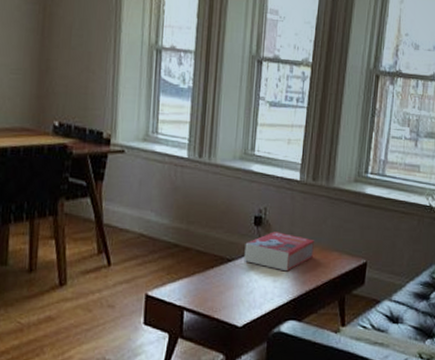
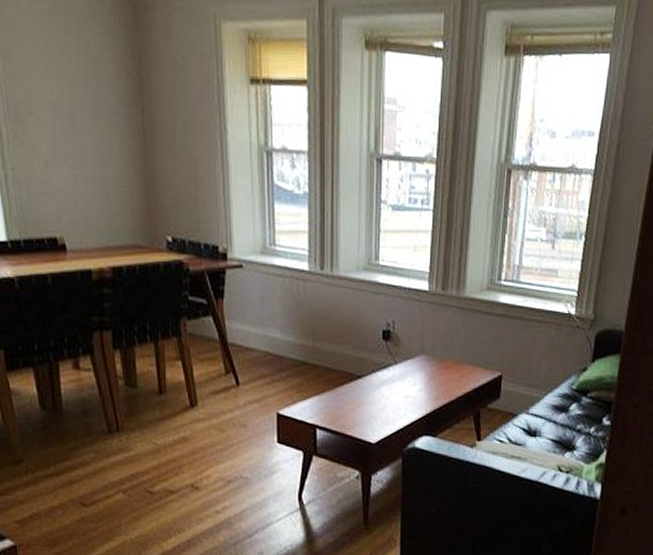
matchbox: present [244,231,315,272] -> none [374,346,447,387]

